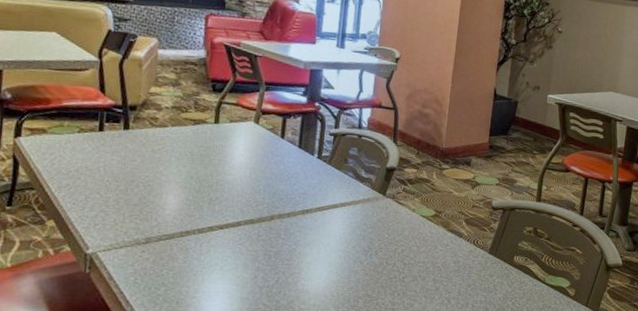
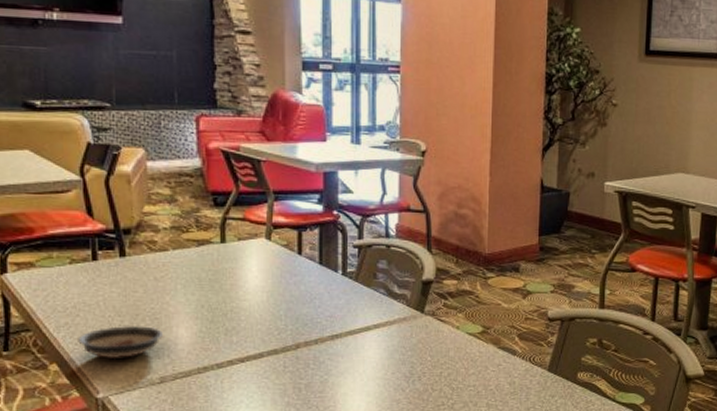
saucer: none [76,190,153,220] -> present [78,325,163,360]

